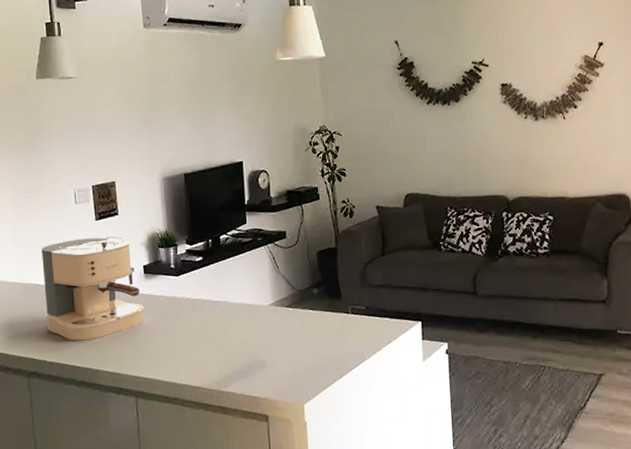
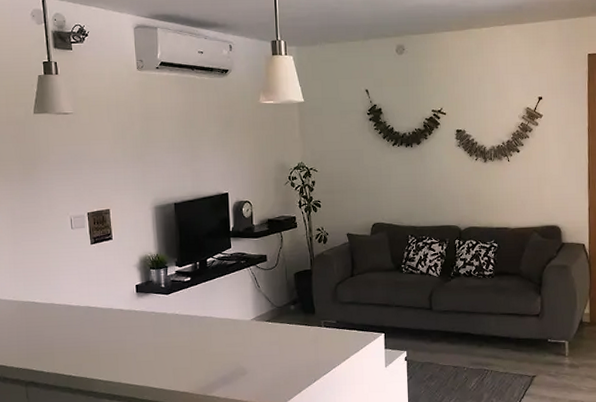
coffee maker: present [41,236,144,341] -> none [39,258,136,353]

